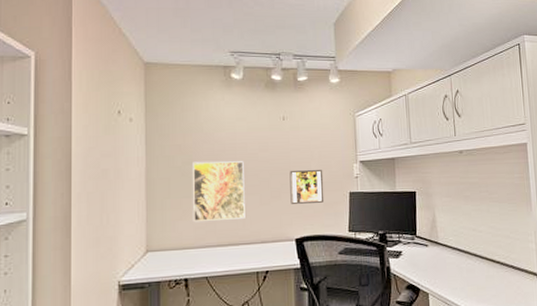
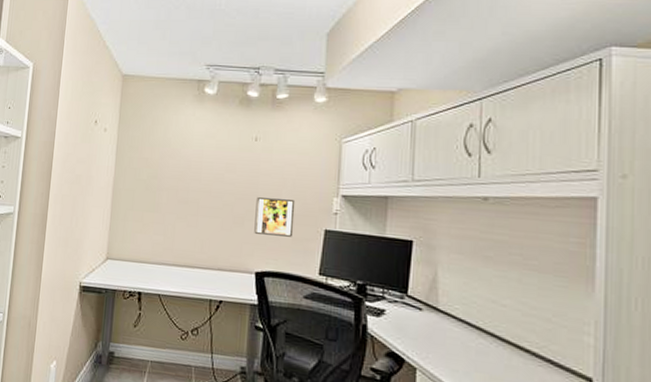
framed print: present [193,161,245,221] -> none [153,176,208,242]

